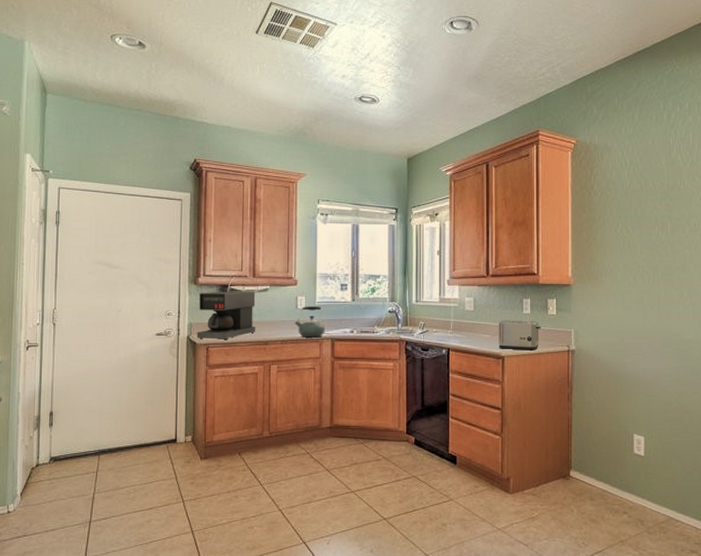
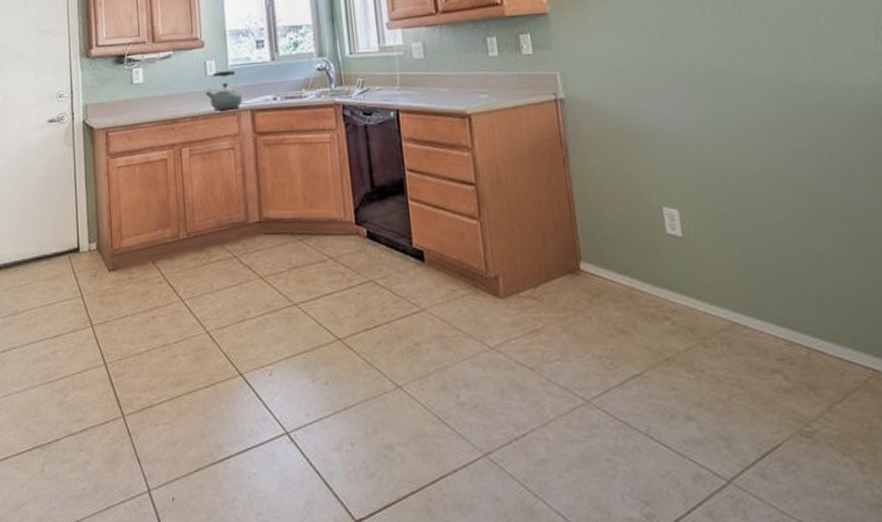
coffee maker: present [196,291,256,341] -> none [93,59,161,124]
toaster: present [499,320,542,350] -> none [458,63,516,105]

